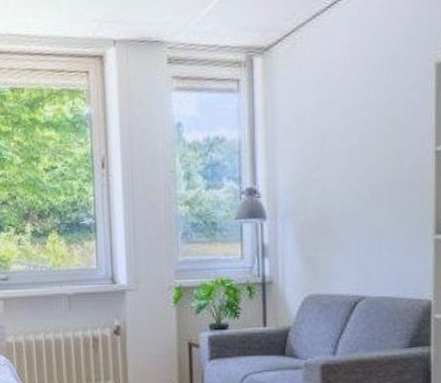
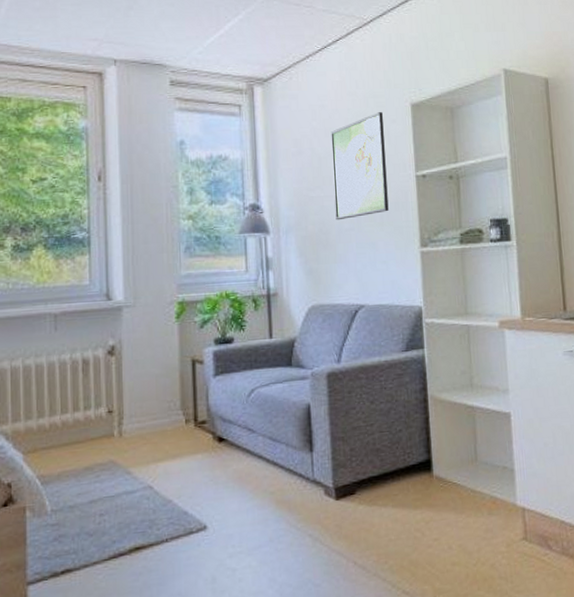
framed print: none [337,76,400,205] -> present [331,112,389,221]

